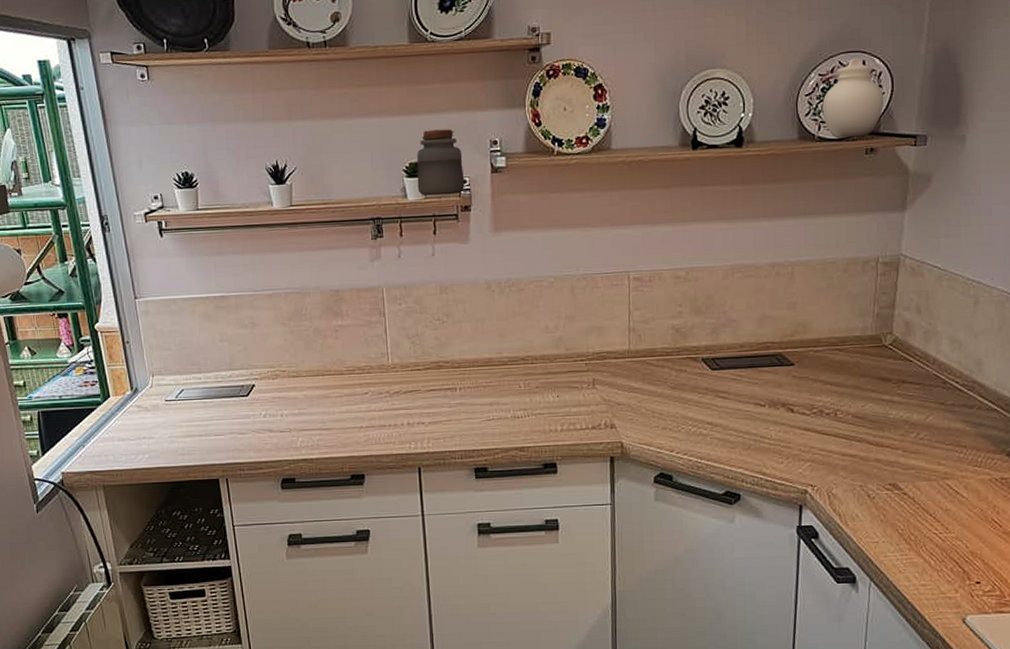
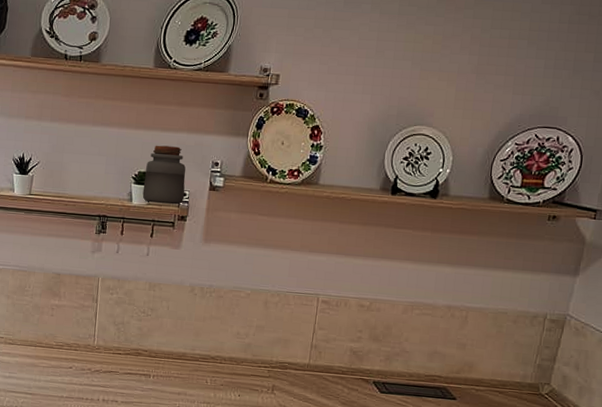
jar: present [822,57,885,138] -> none [513,133,573,205]

